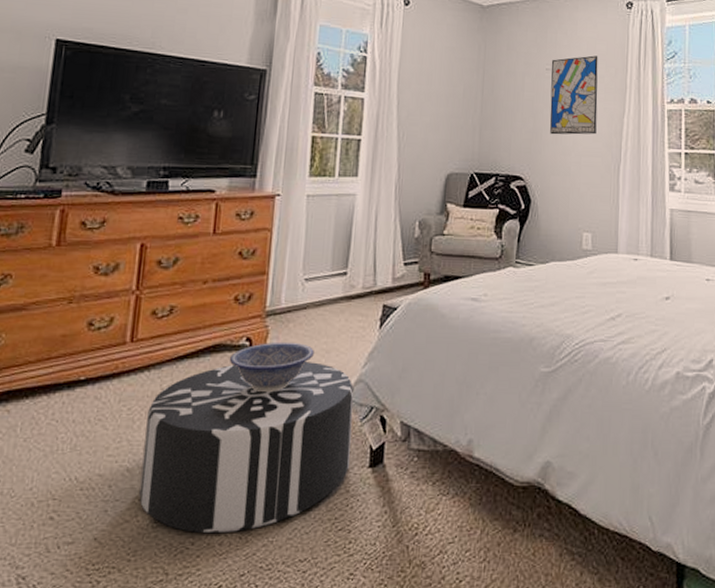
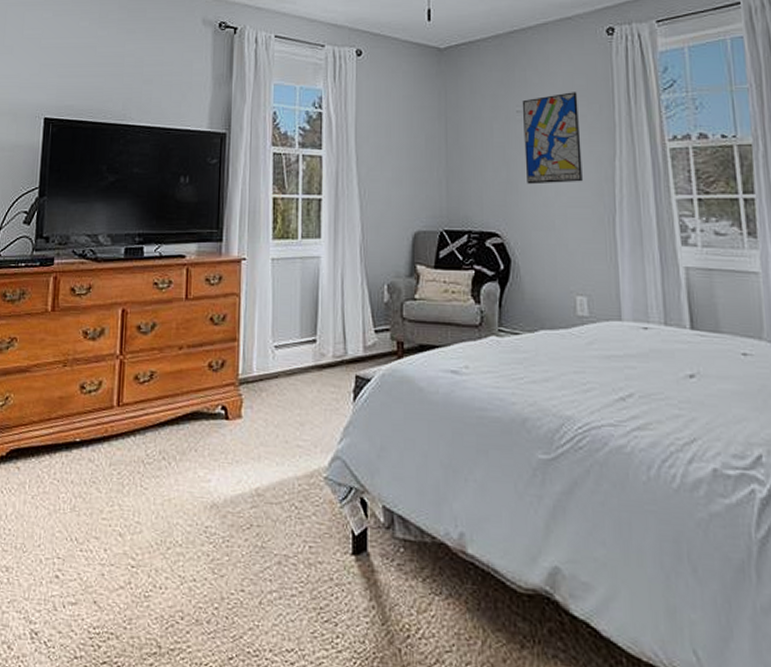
pouf: present [139,362,355,534] -> none [131,434,332,611]
decorative bowl: present [229,341,314,392] -> none [206,411,288,464]

